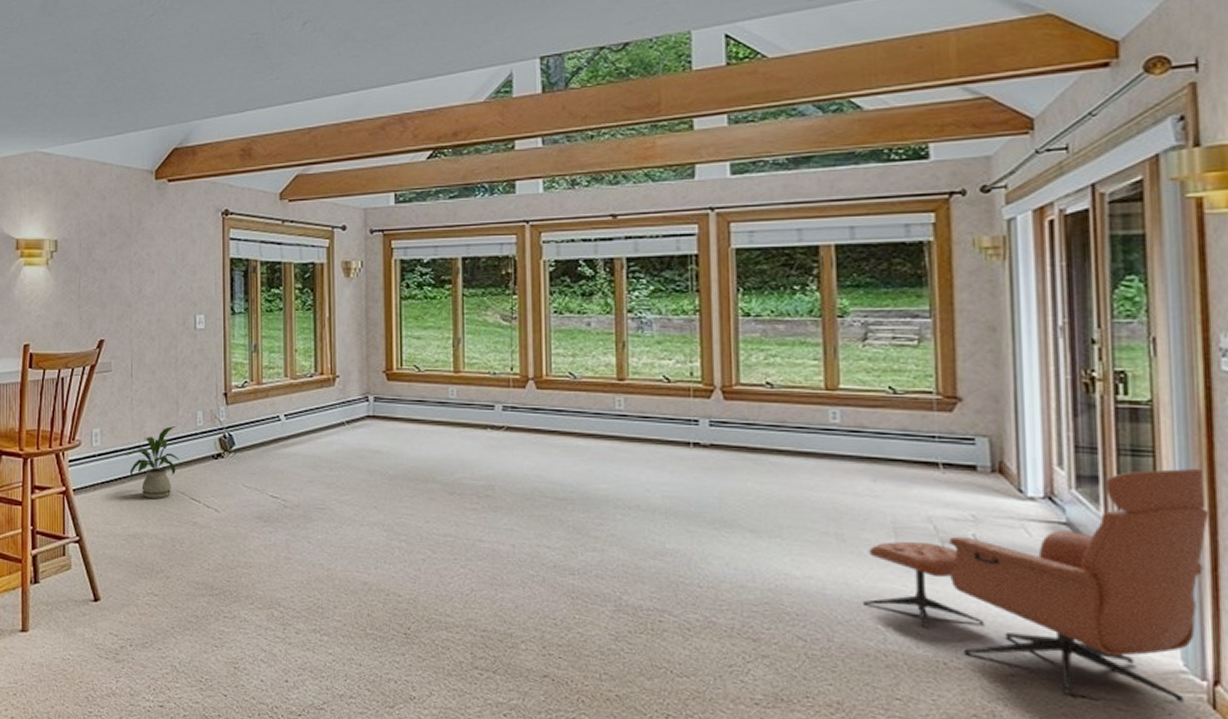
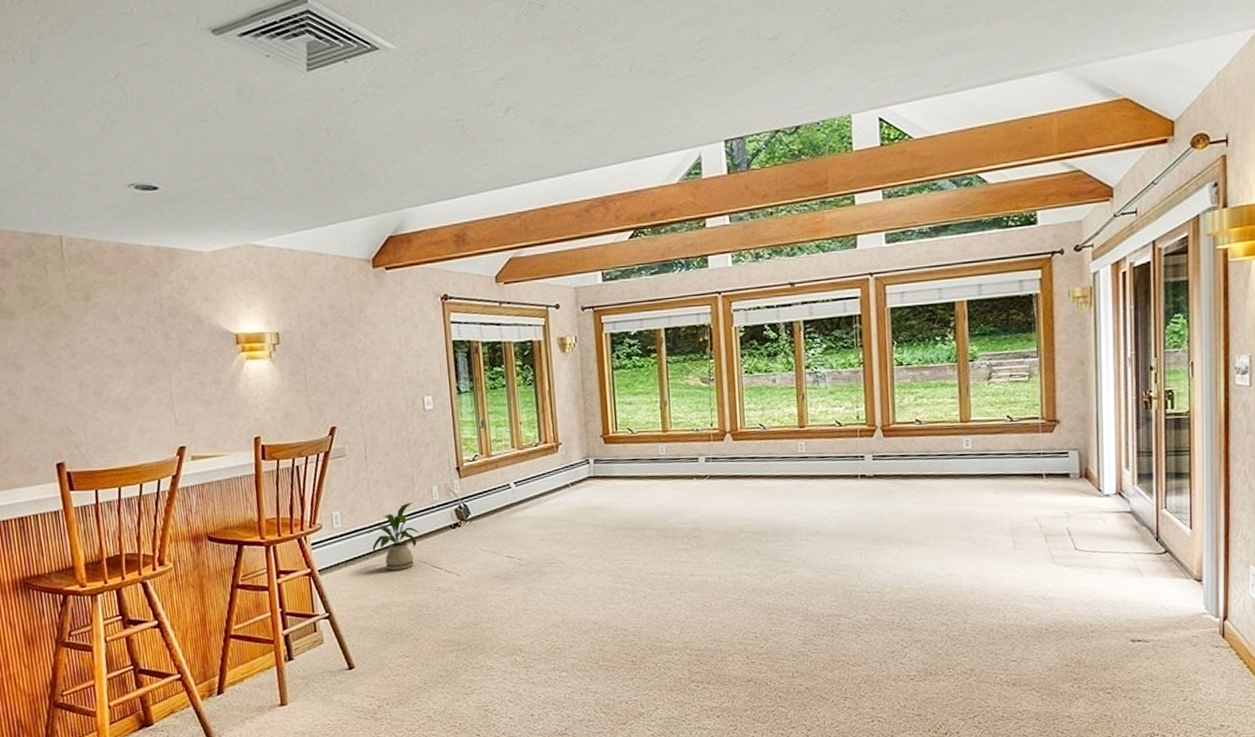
armchair: present [863,469,1209,703] -> none [989,461,1224,642]

